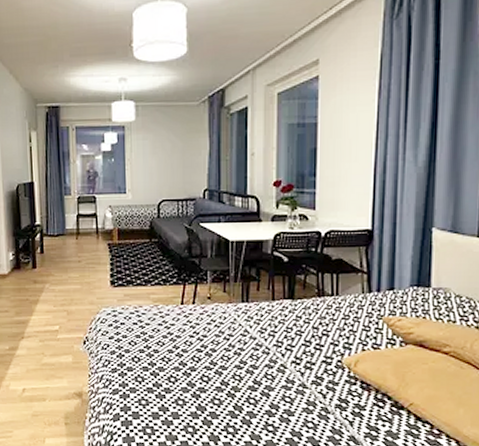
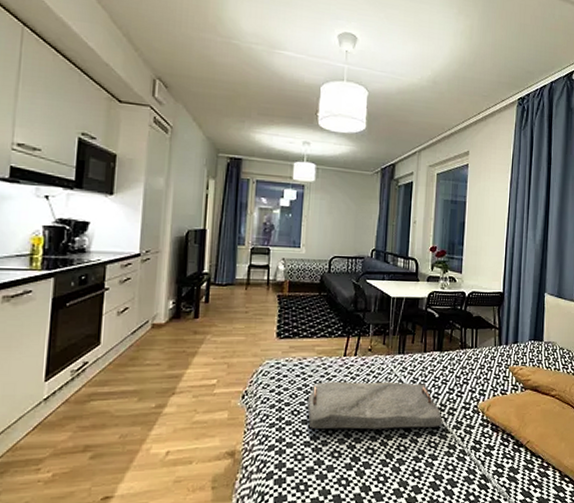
serving tray: none [148,329,298,381] -> present [308,381,442,430]

